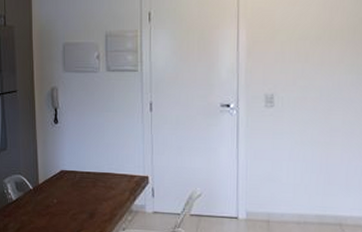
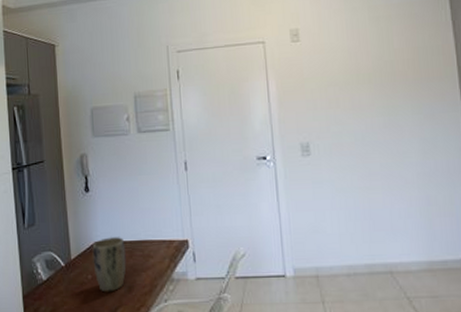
plant pot: none [58,167,89,217] -> present [92,237,126,292]

